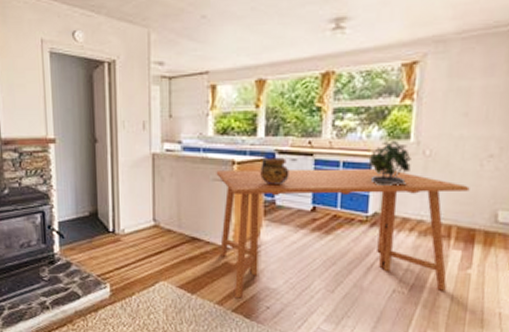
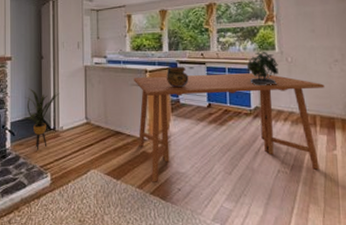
house plant: none [71,180,119,256] -> present [21,88,59,150]

